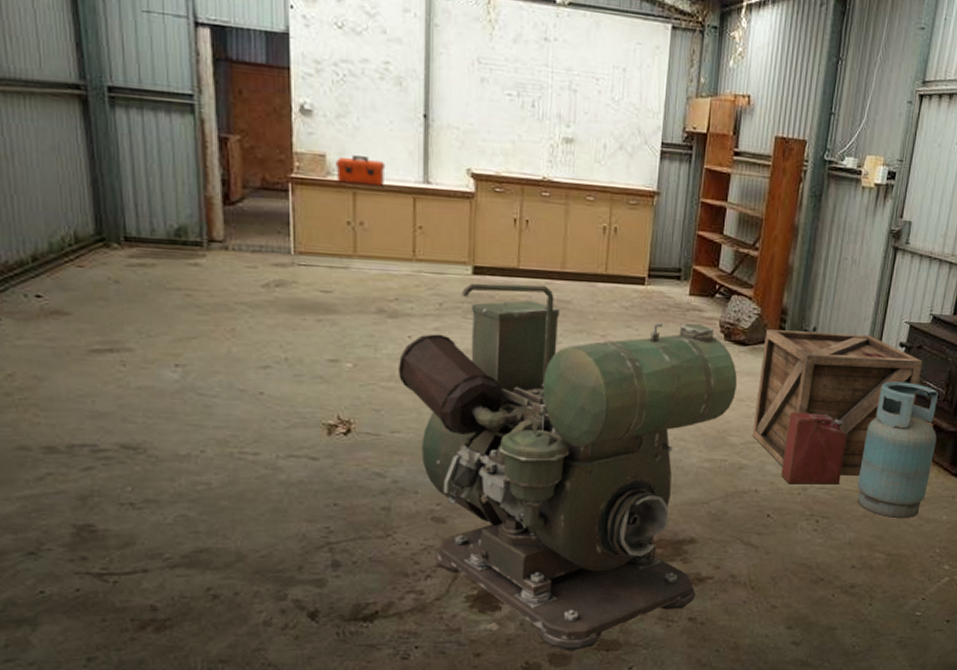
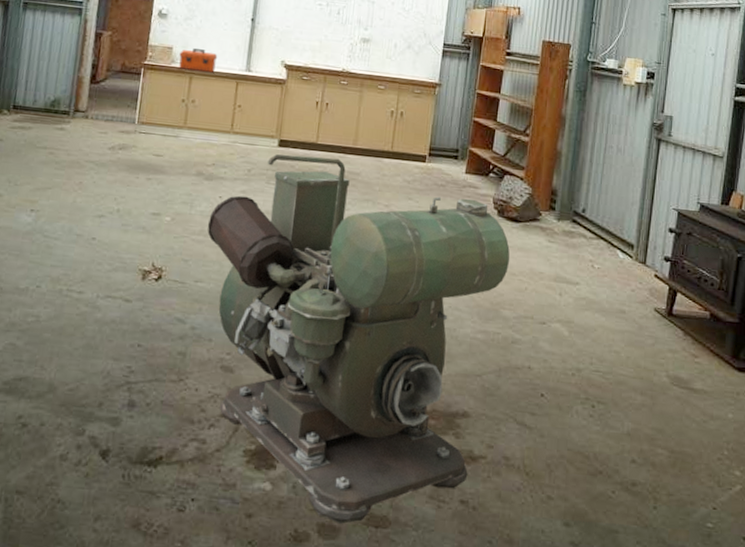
wooden crate: present [752,329,923,476] -> none [525,208,694,361]
jerry can: present [781,411,847,485] -> none [554,289,620,369]
gas cylinder: present [857,381,938,518] -> none [633,266,715,412]

